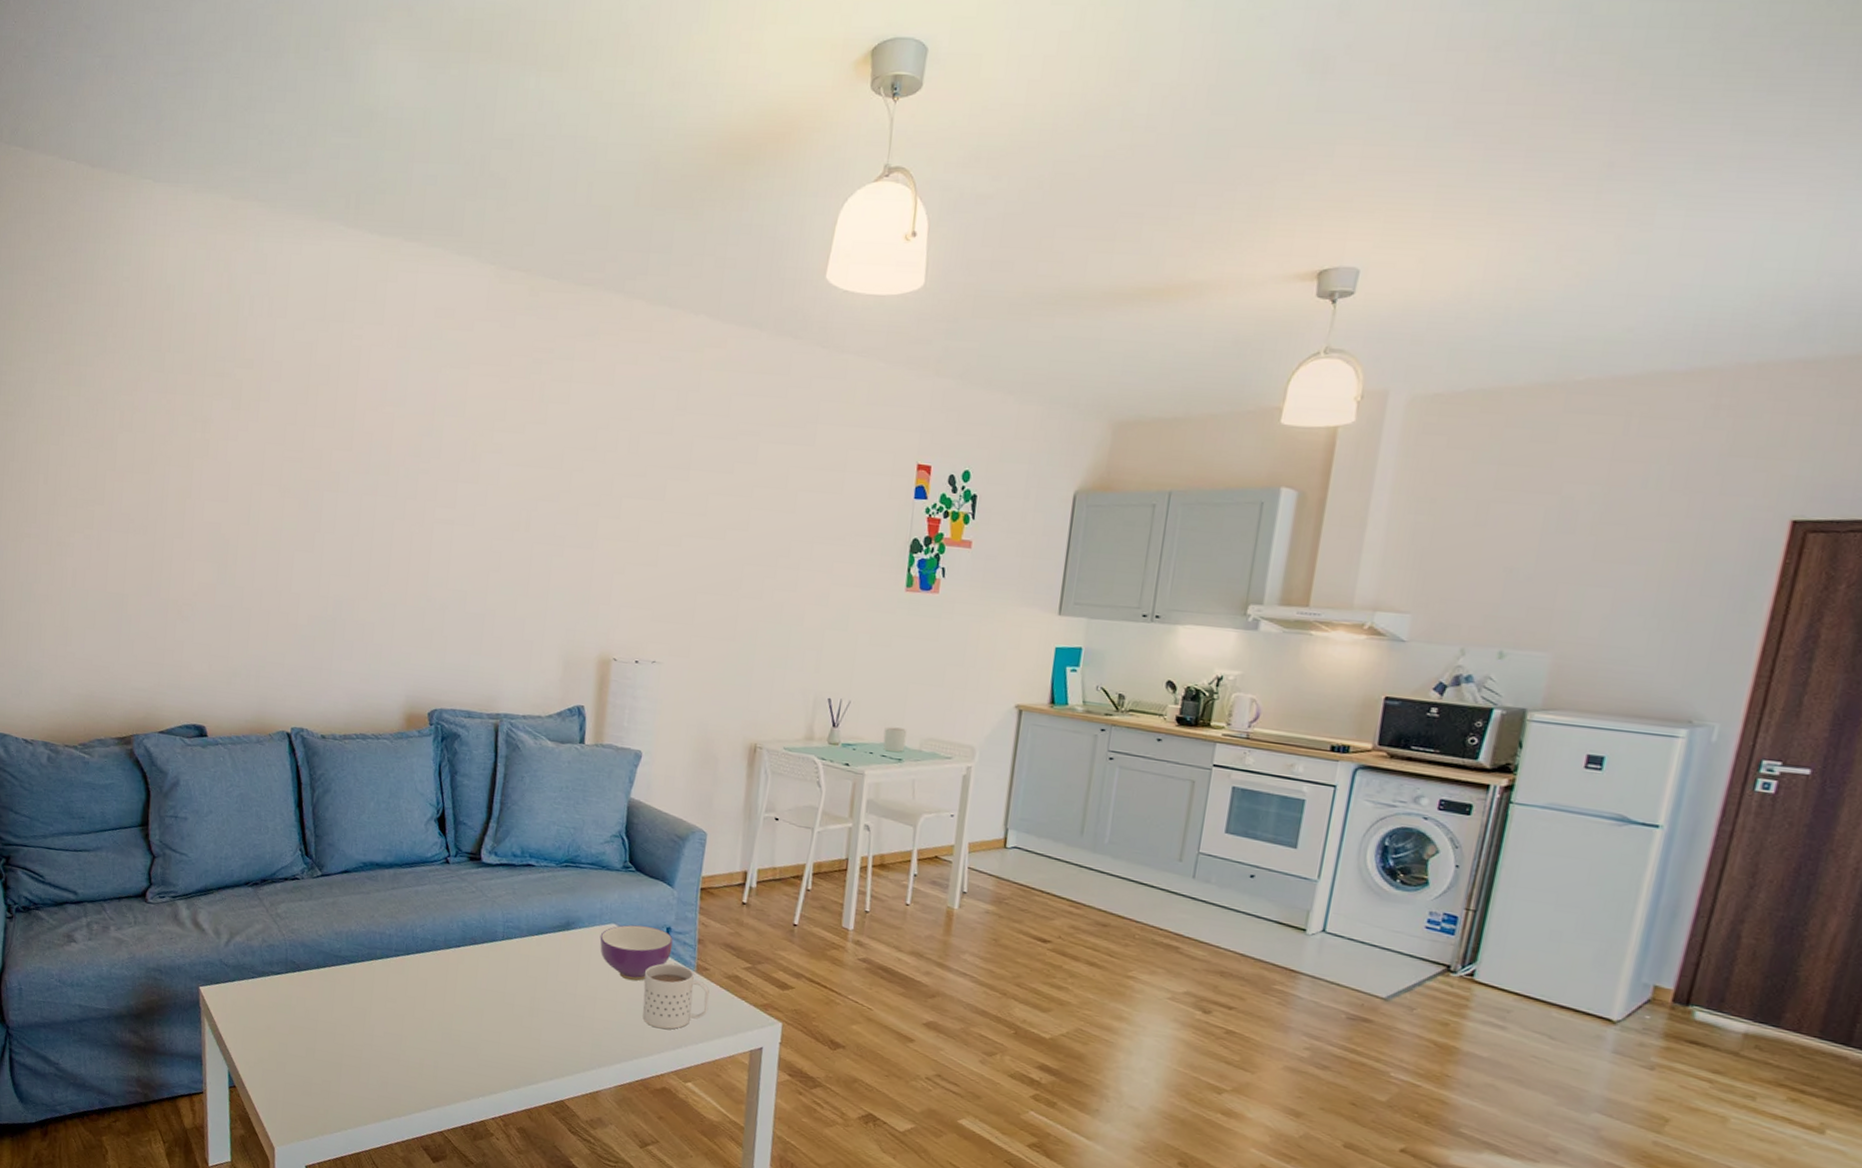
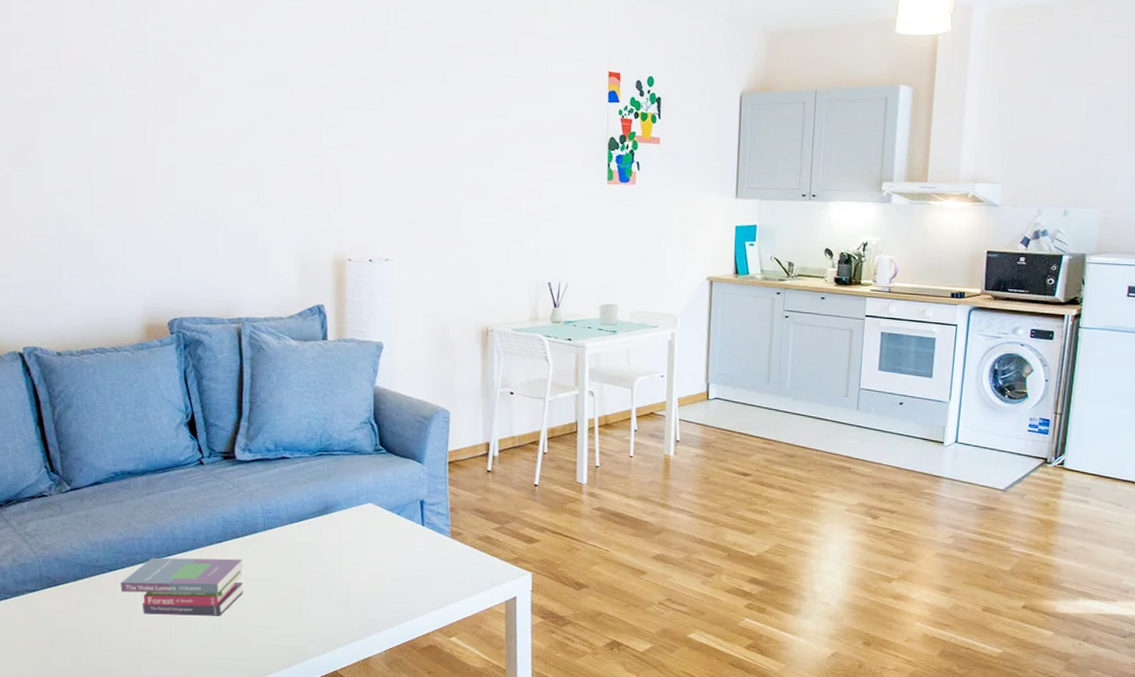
books: none [358,954,479,1025] -> present [120,557,244,616]
bowl: present [599,924,673,981] -> none [358,501,427,553]
mug: present [642,963,710,1030] -> none [403,533,465,593]

